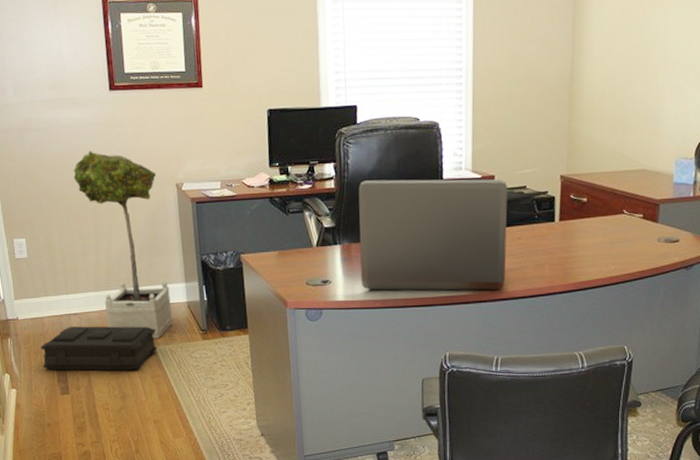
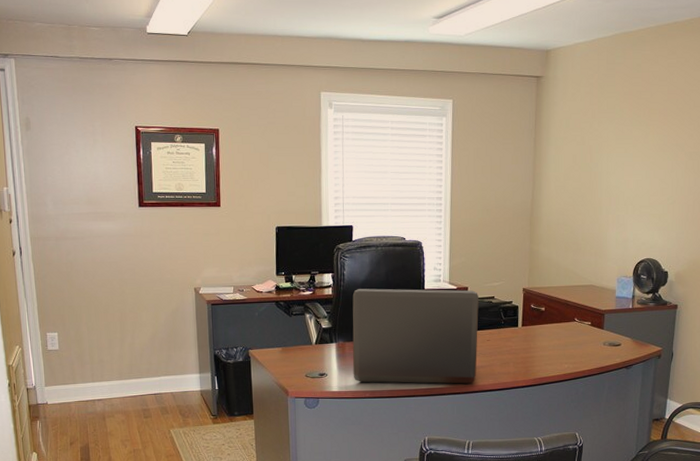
briefcase: present [40,326,157,372] -> none [67,410,172,451]
potted tree: present [73,151,173,339] -> none [103,258,187,423]

